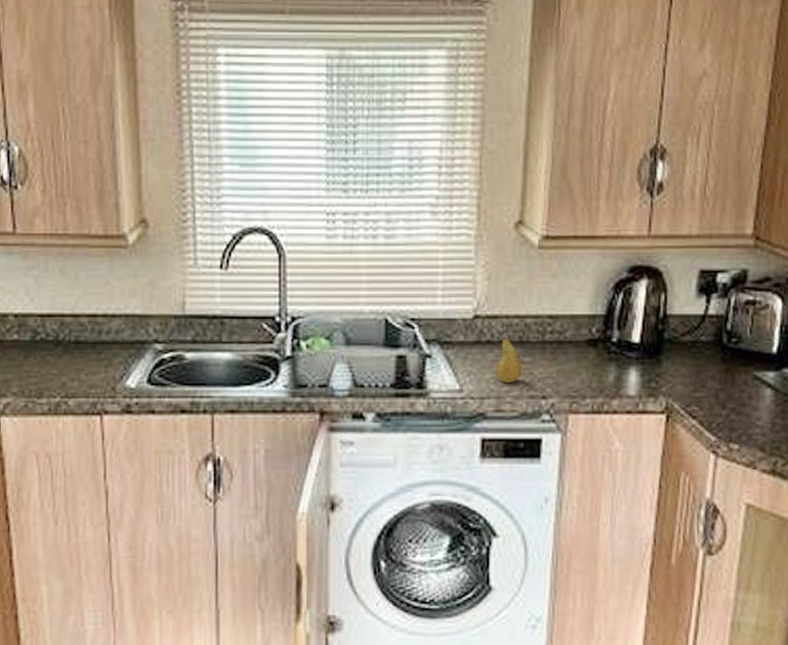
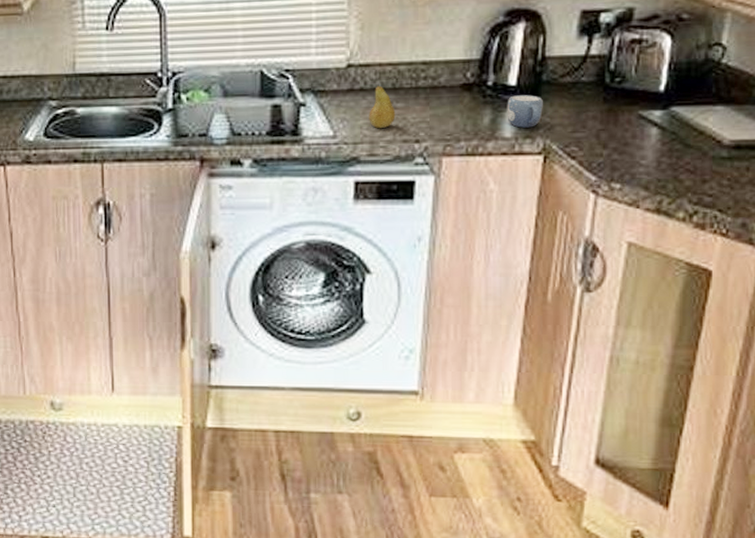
mug: none [631,353,665,386] -> present [507,95,543,128]

